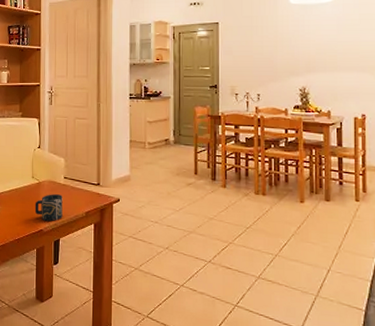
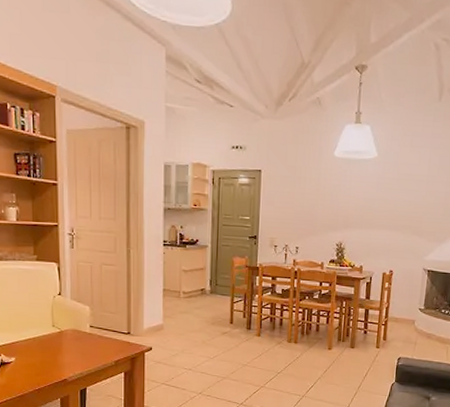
cup: present [34,194,63,222] -> none [56,343,89,371]

